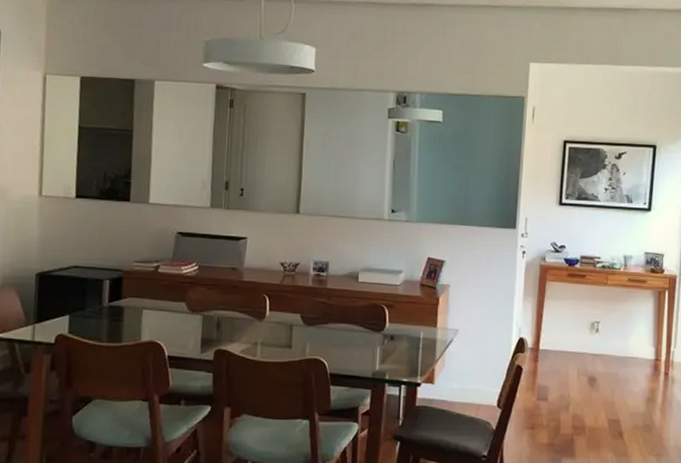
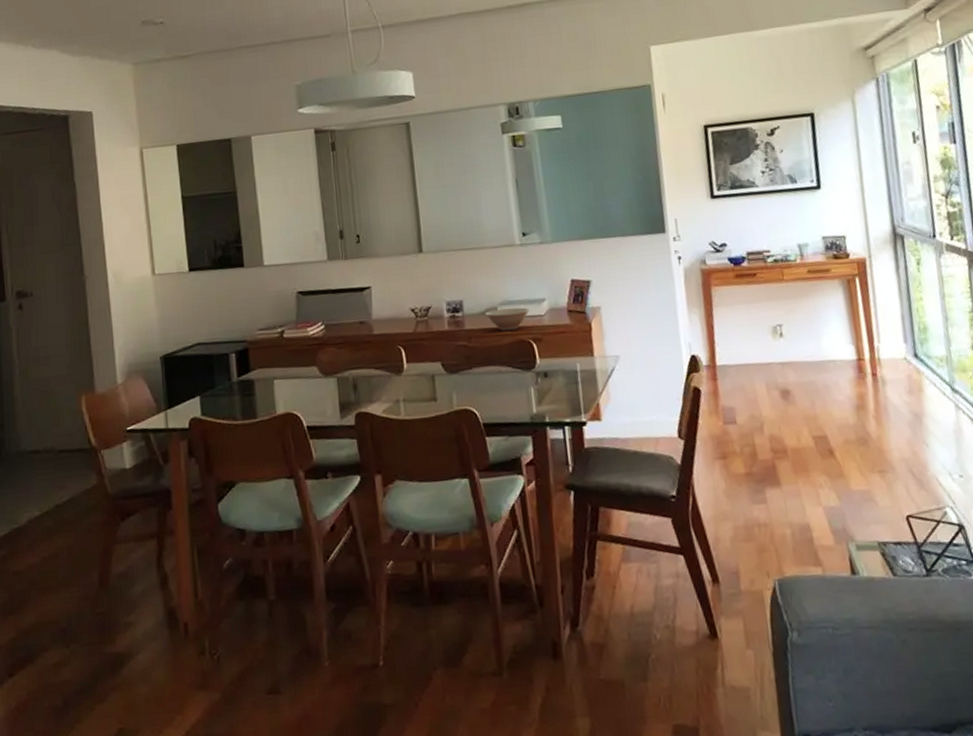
bowl: none [347,274,387,294] -> present [485,307,530,331]

